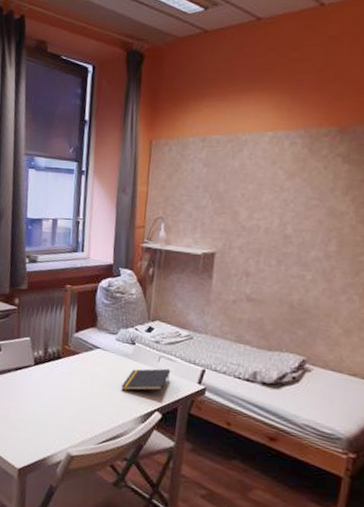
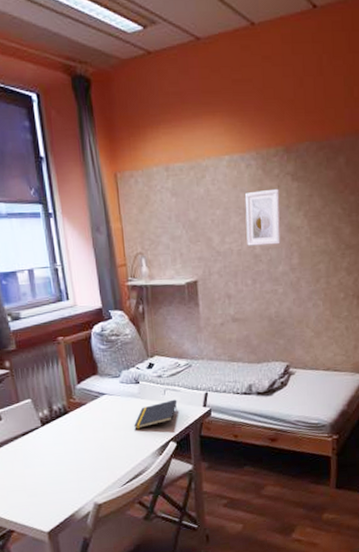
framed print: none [277,169,325,228] -> present [244,188,281,246]

